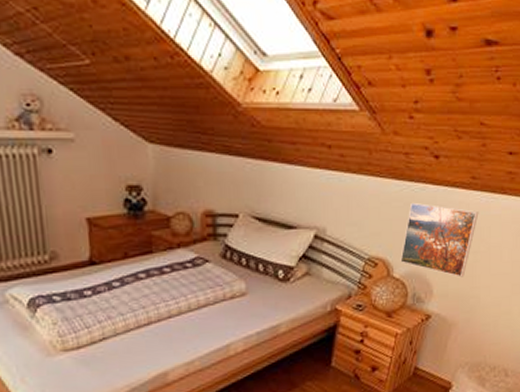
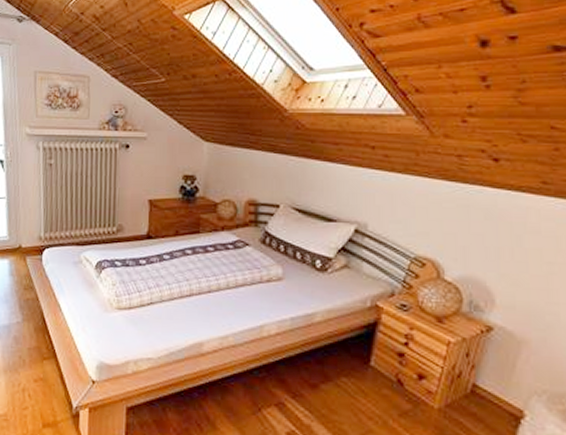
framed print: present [400,202,479,278] -> none [453,204,554,289]

